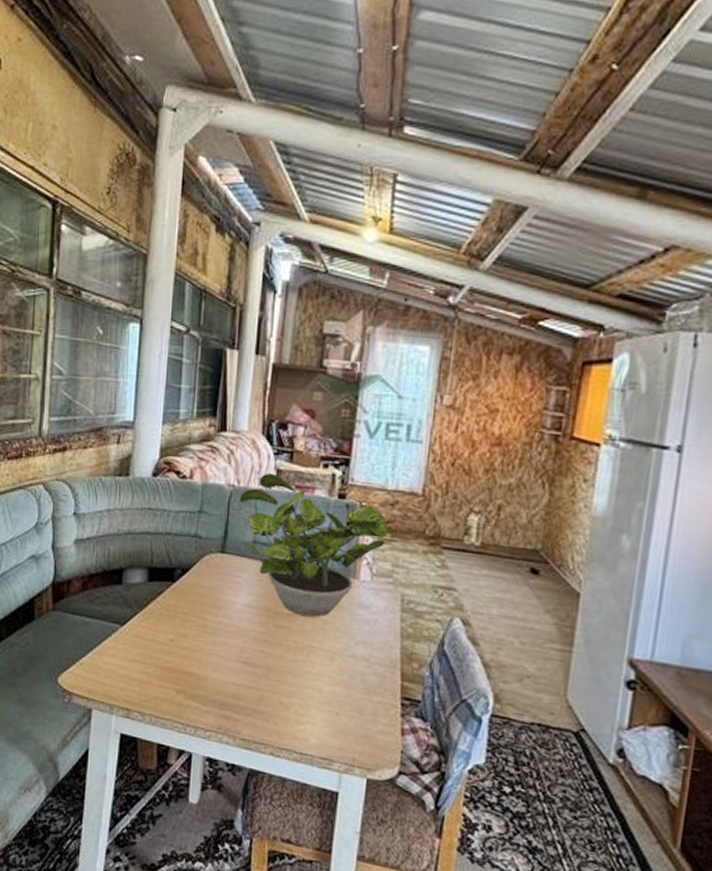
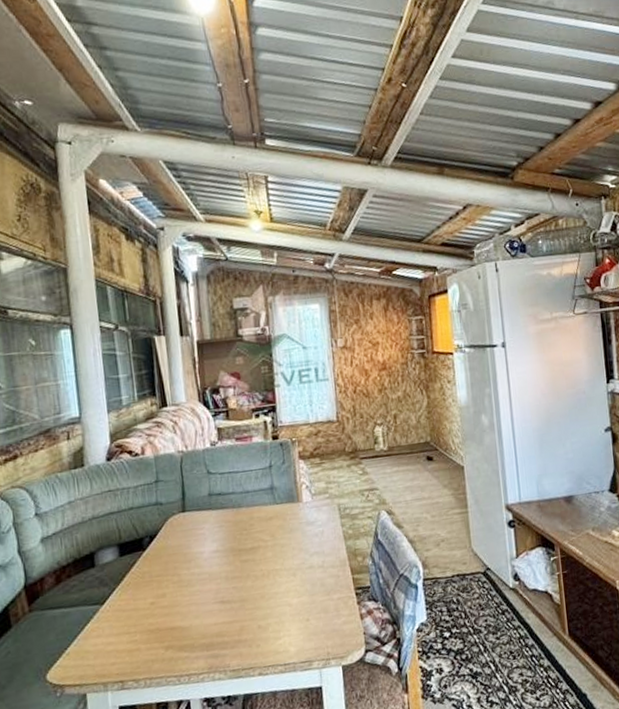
potted plant: present [239,472,389,618] -> none [189,432,318,547]

